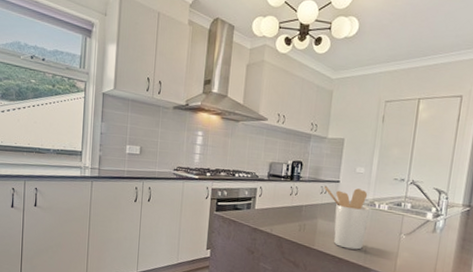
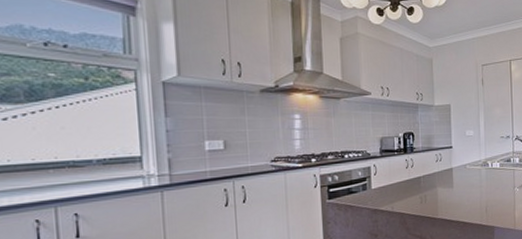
utensil holder: present [324,186,370,250] -> none [439,151,485,212]

